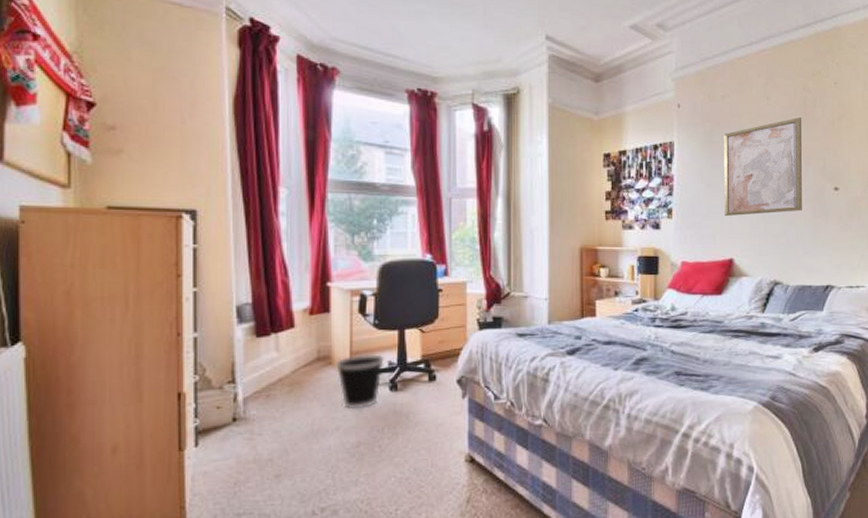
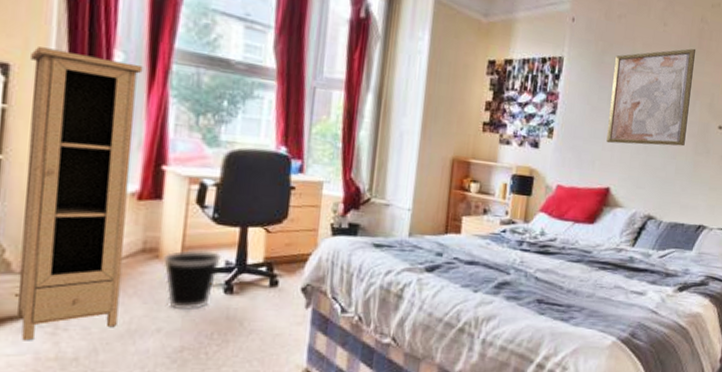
cupboard: none [213,193,304,447] -> present [17,47,143,341]

